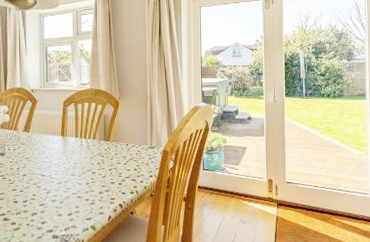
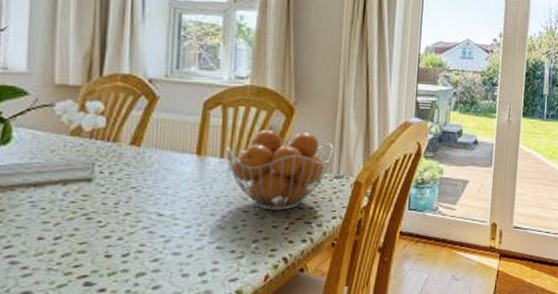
fruit basket: none [78,117,147,172] -> present [226,129,334,211]

